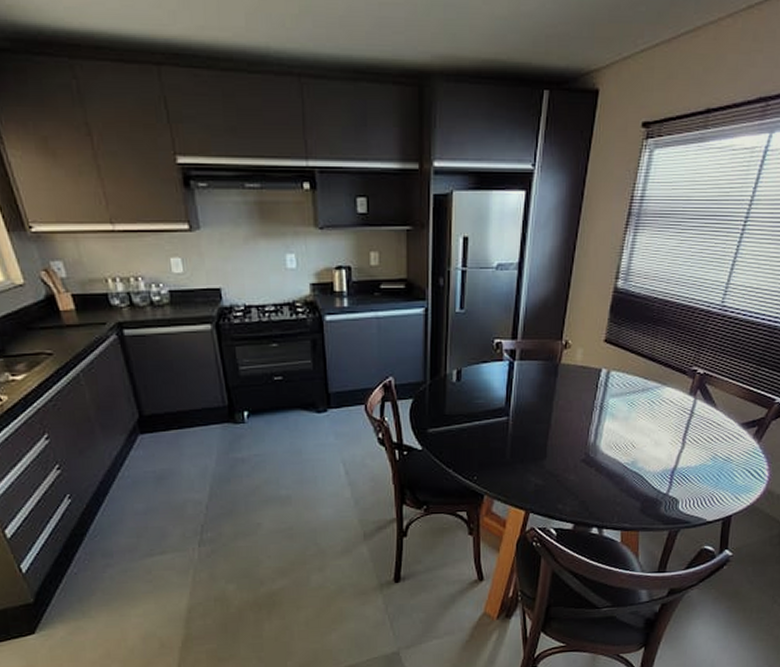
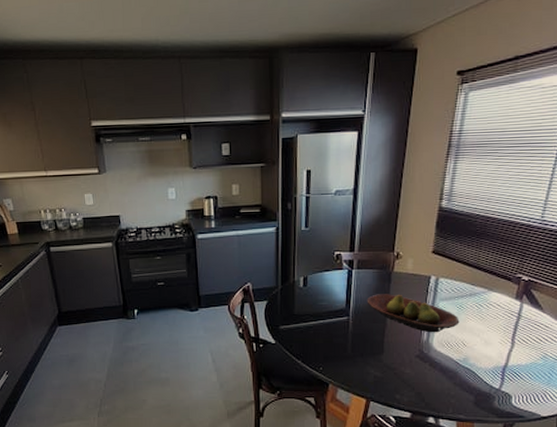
fruit bowl: none [529,389,630,434] -> present [367,294,460,333]

